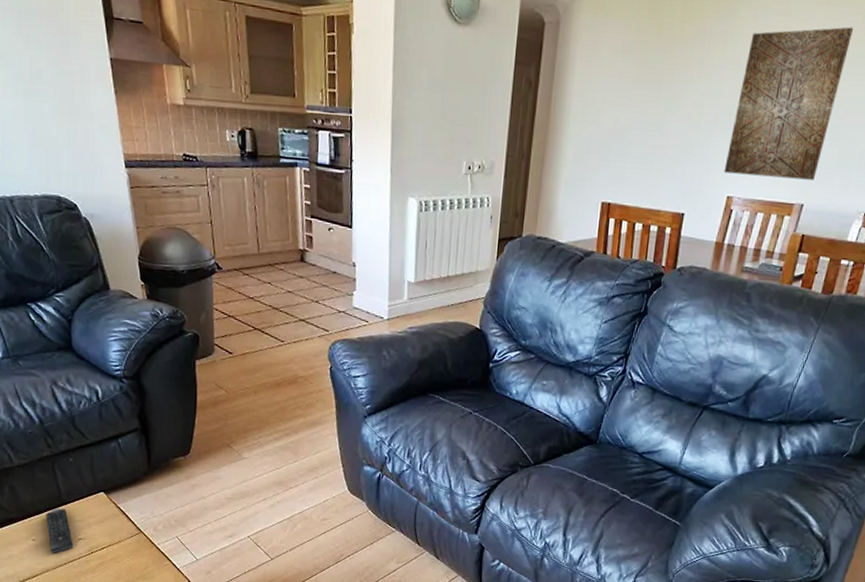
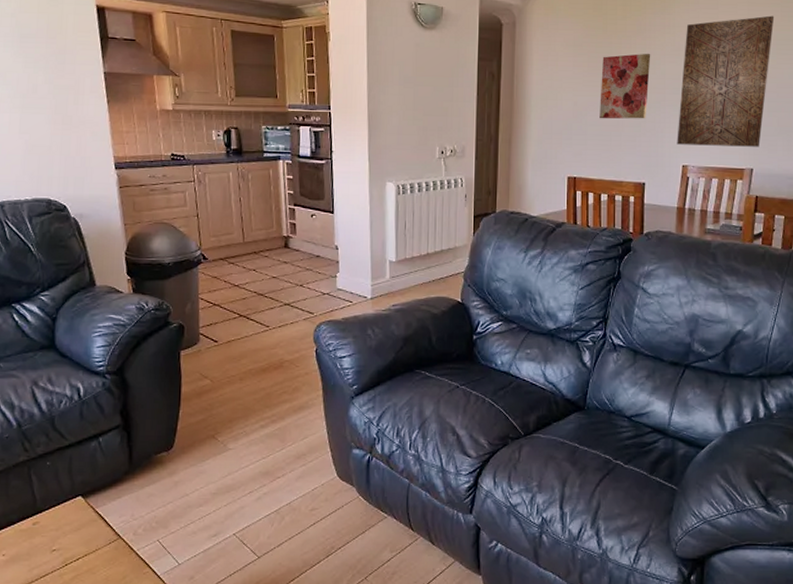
remote control: present [46,508,74,553] -> none [18,517,47,568]
wall art: none [642,65,708,142] -> present [599,53,651,119]

